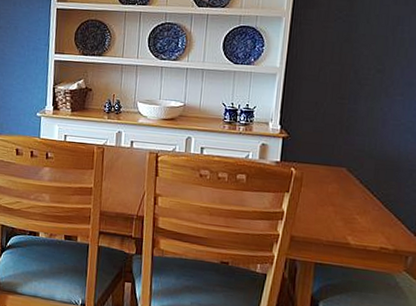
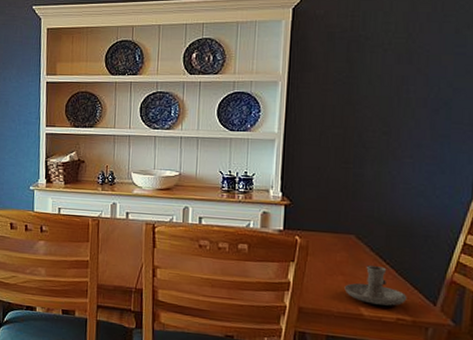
candle holder: none [334,196,391,236] -> present [344,265,407,306]

